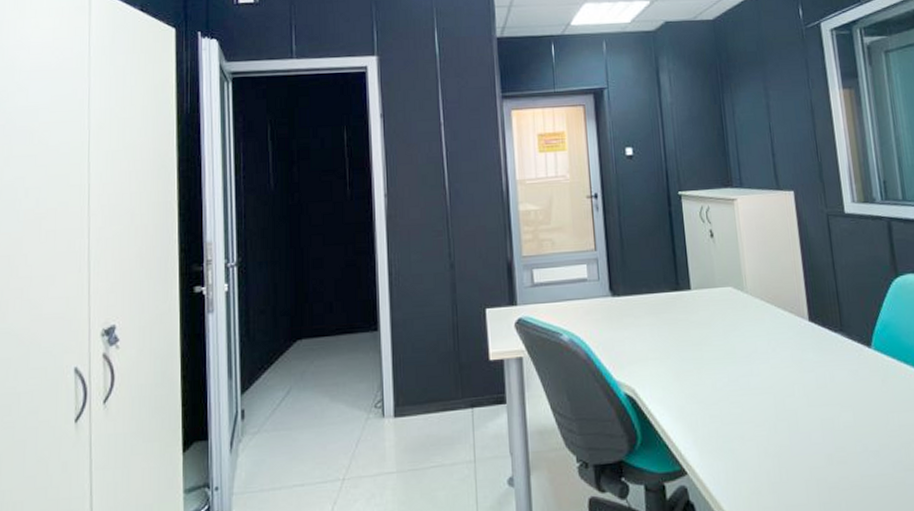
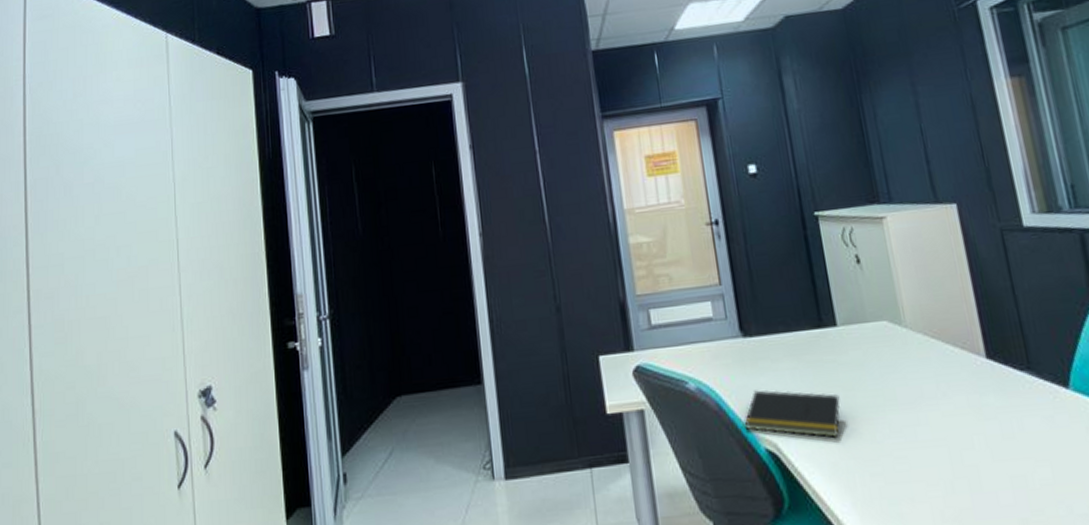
notepad: none [608,342,689,386] -> present [743,390,840,439]

